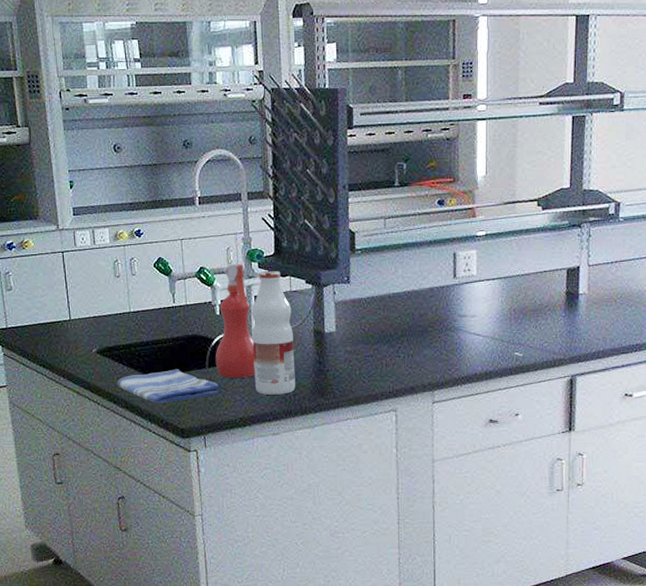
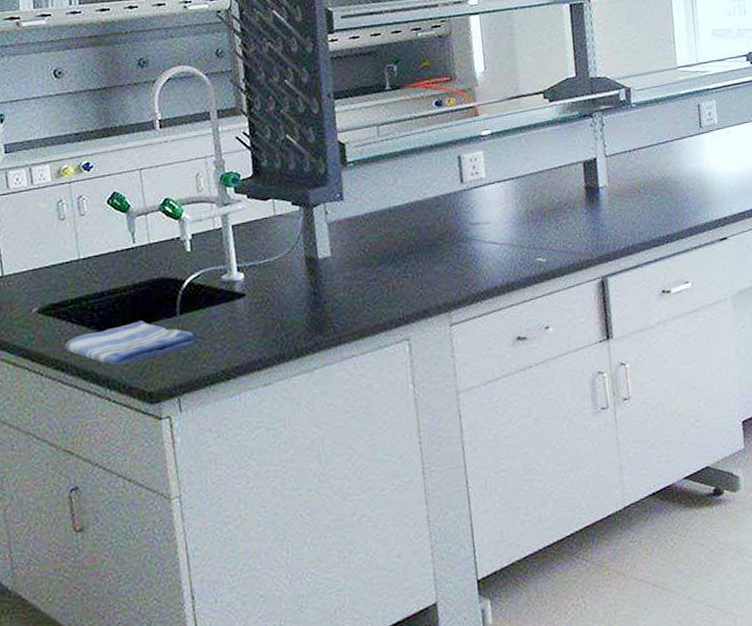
spray bottle: present [215,264,255,378] -> none [187,190,238,325]
beverage bottle: present [251,271,296,395] -> none [229,194,288,339]

